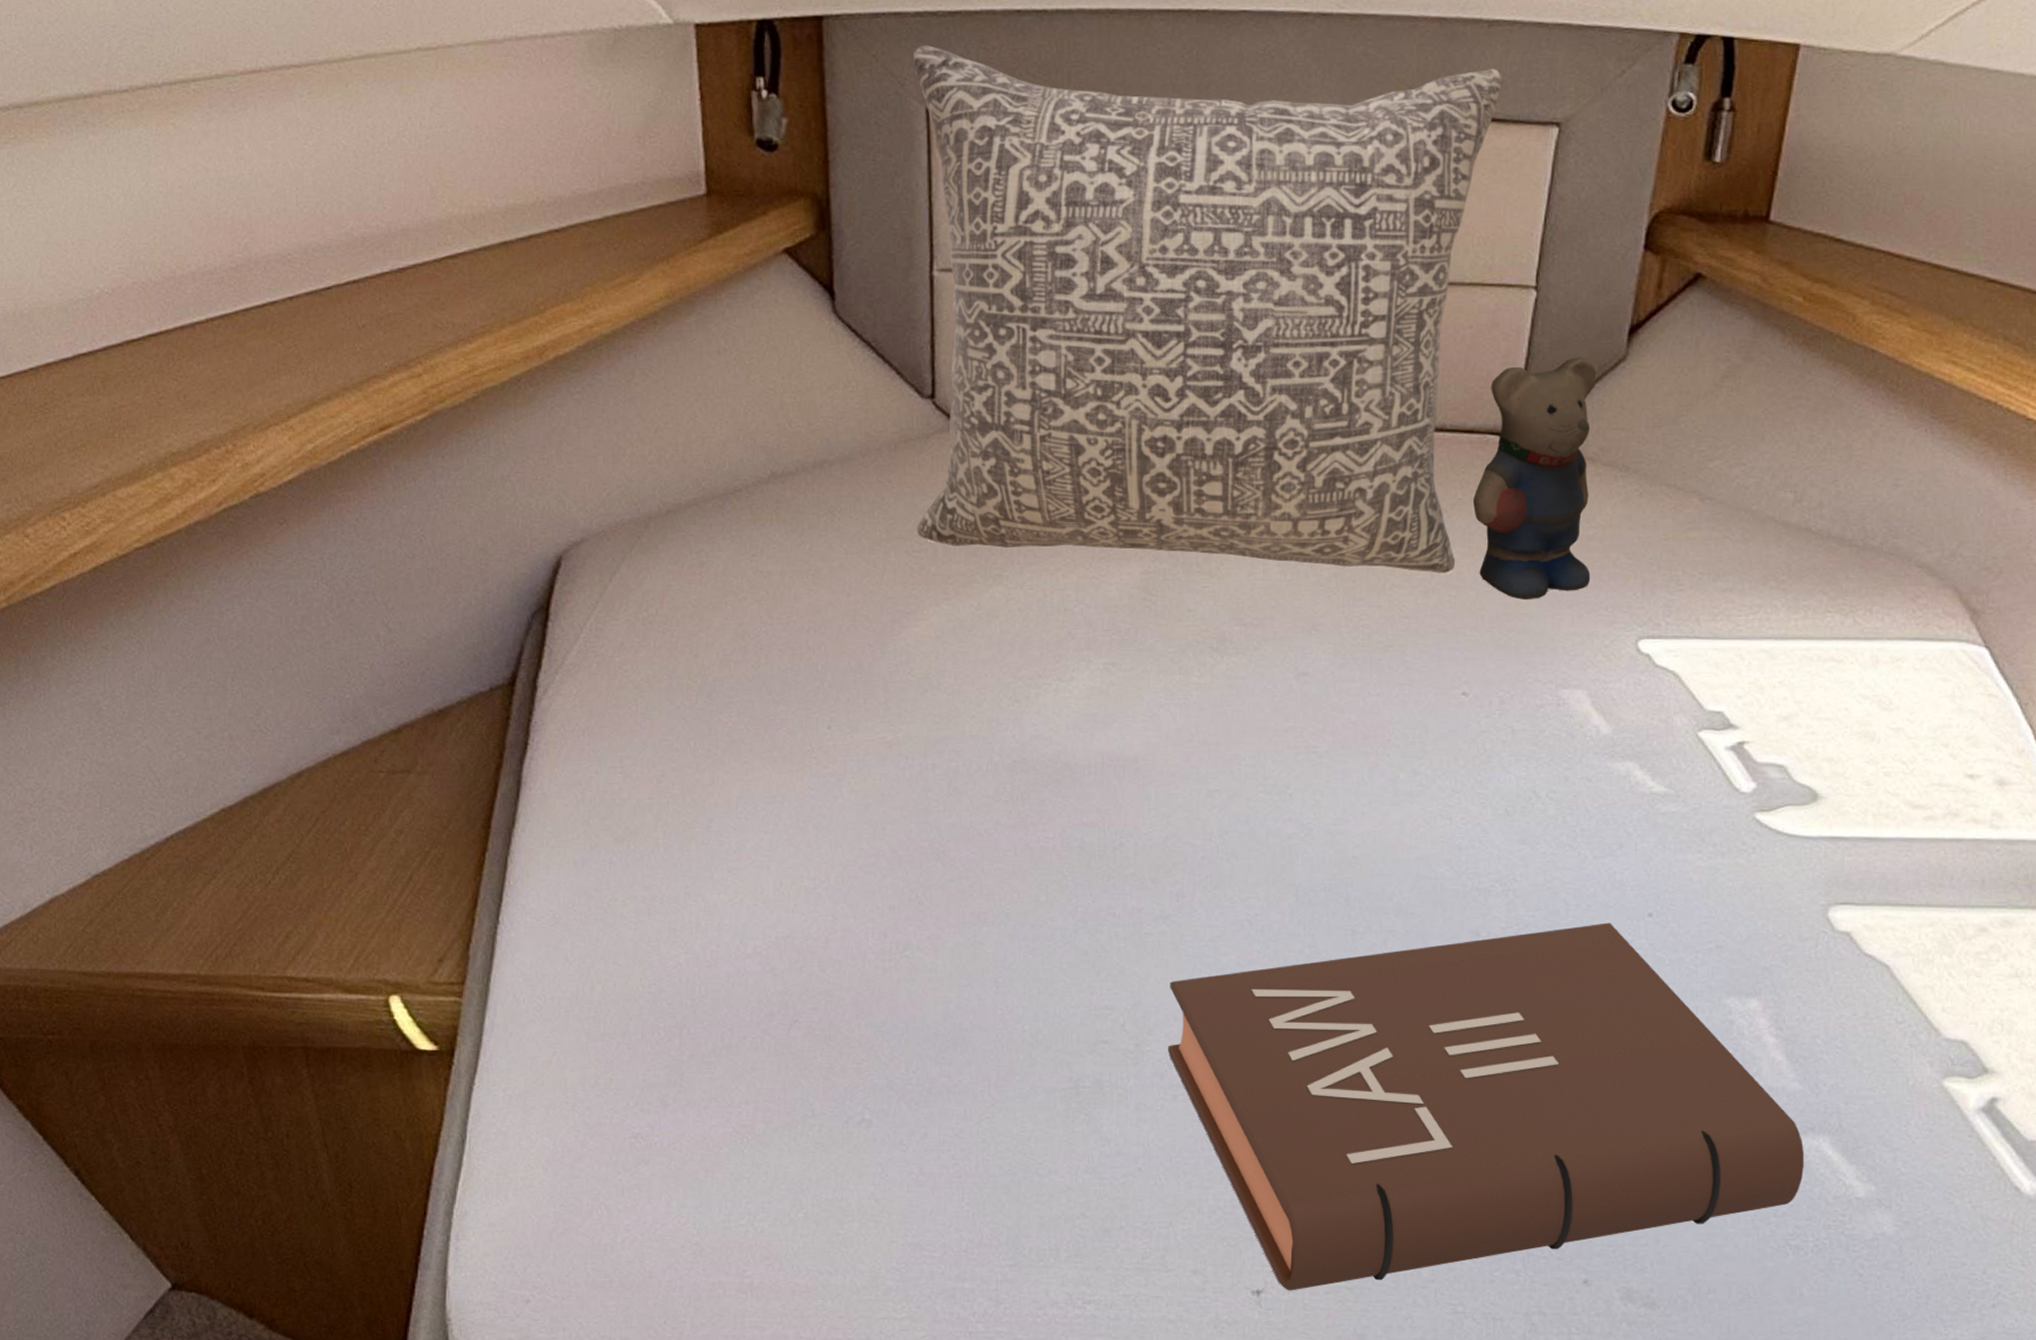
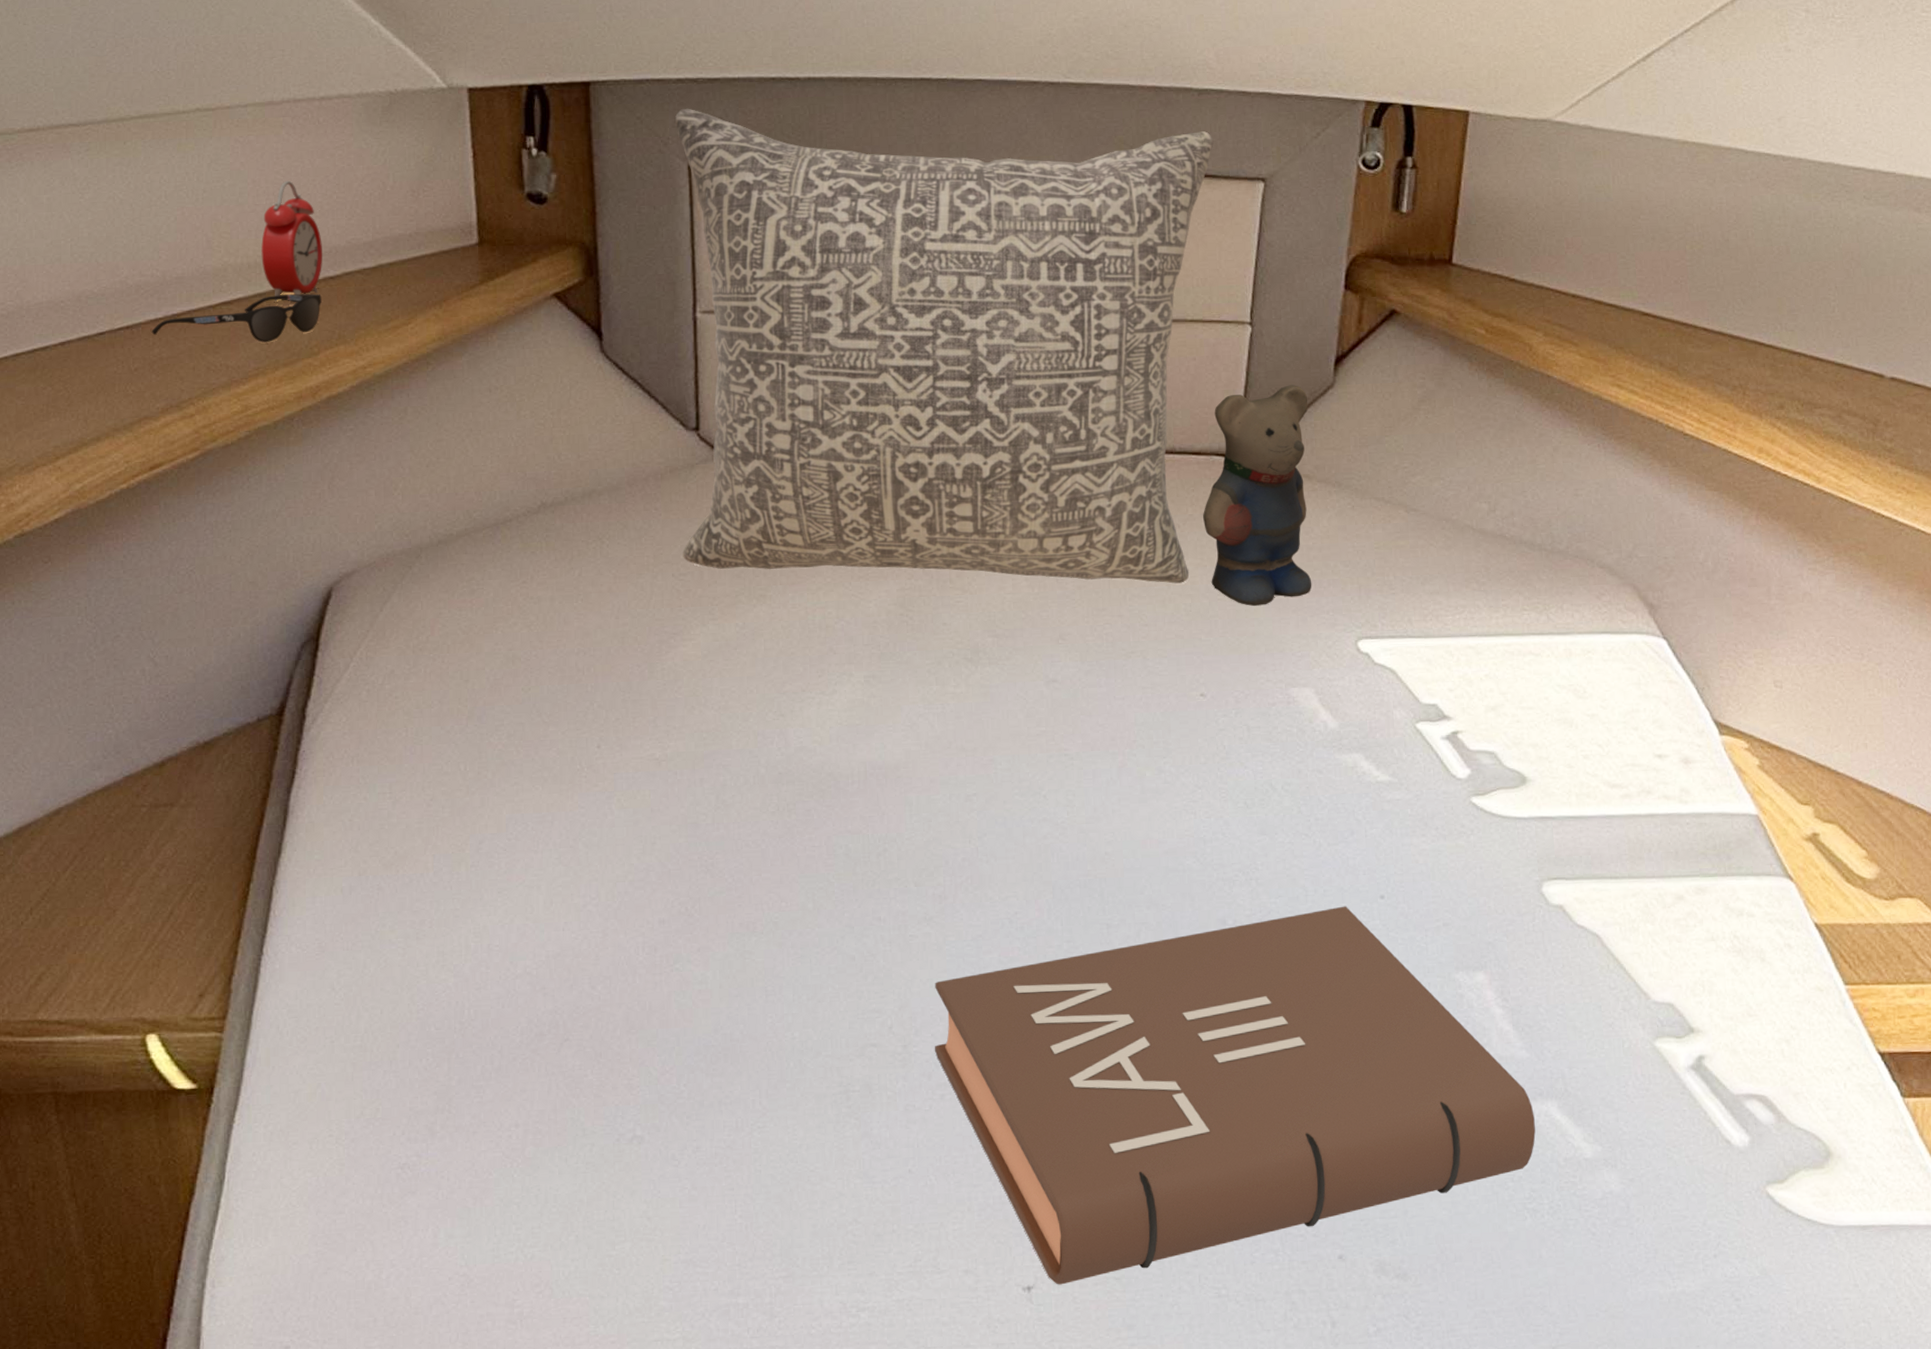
sunglasses: none [378,247,547,299] -> present [151,294,322,343]
alarm clock: none [485,125,548,256] -> present [261,180,323,302]

